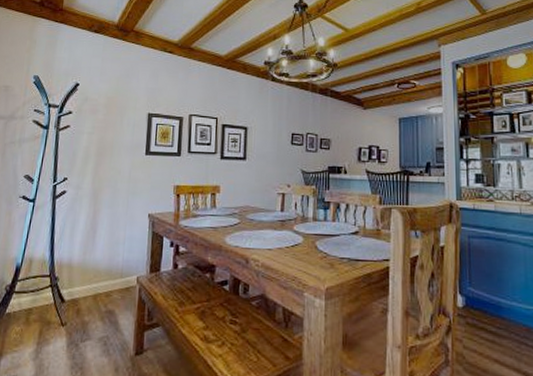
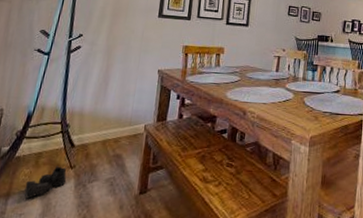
boots: none [16,323,58,359] -> present [24,166,67,199]

